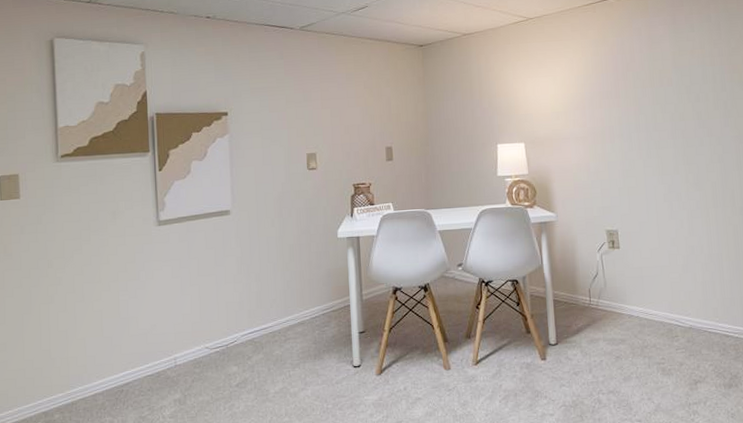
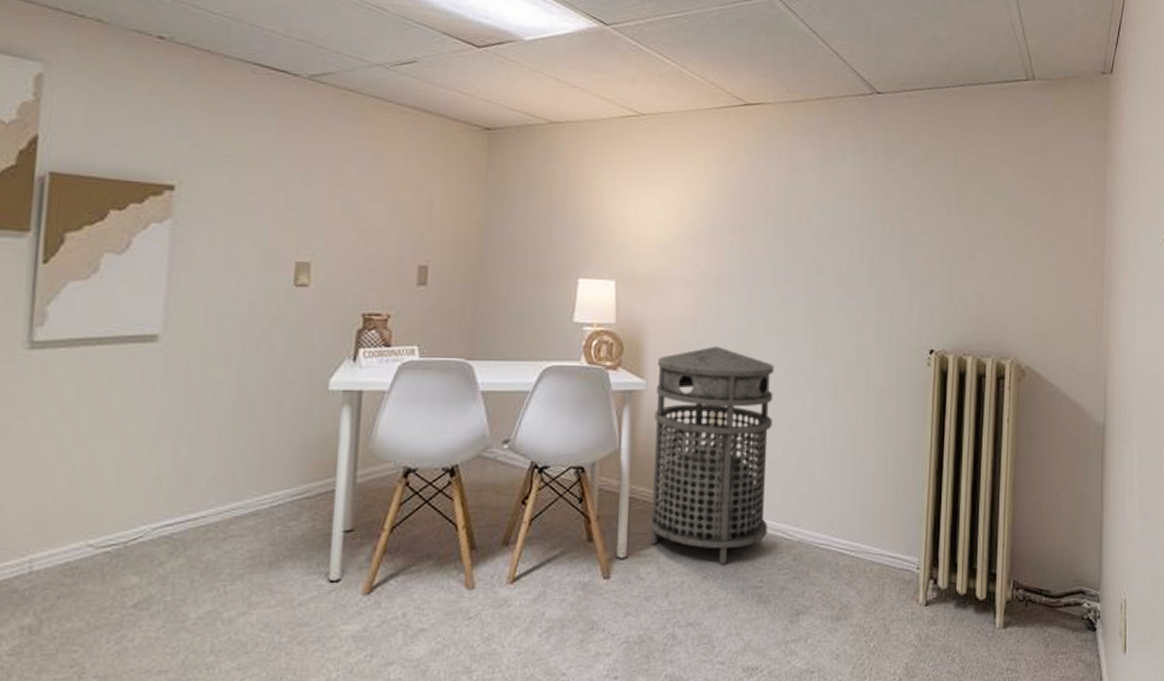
trash can: none [563,184,664,347] -> present [648,346,775,565]

